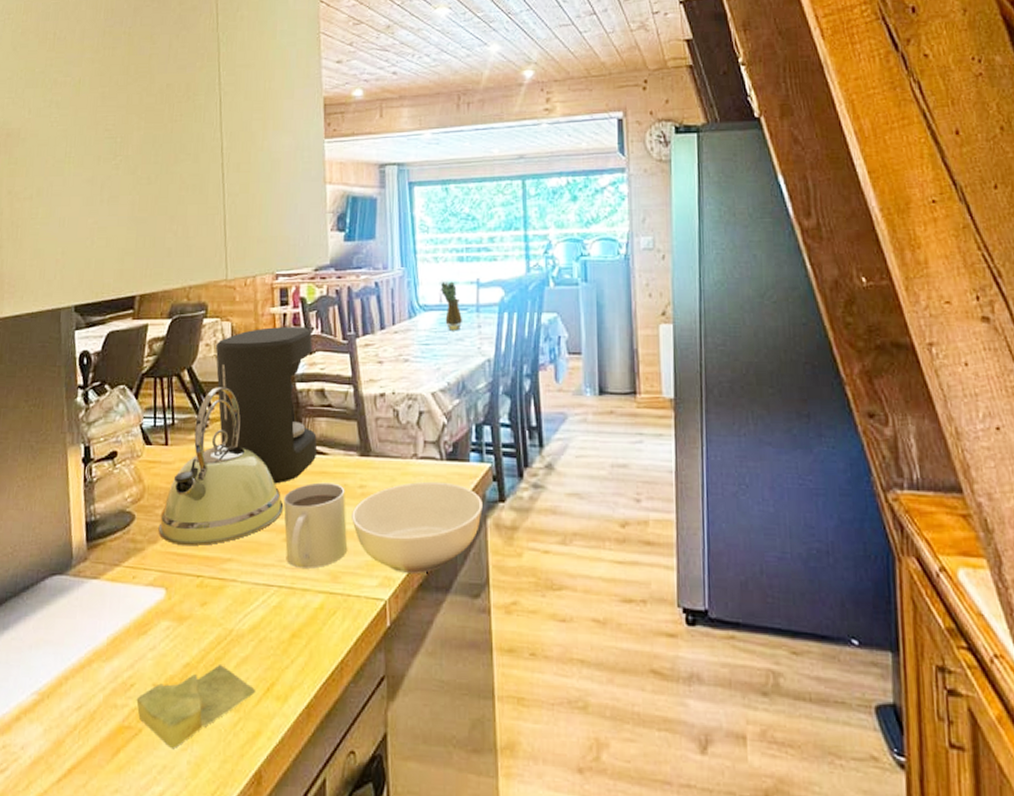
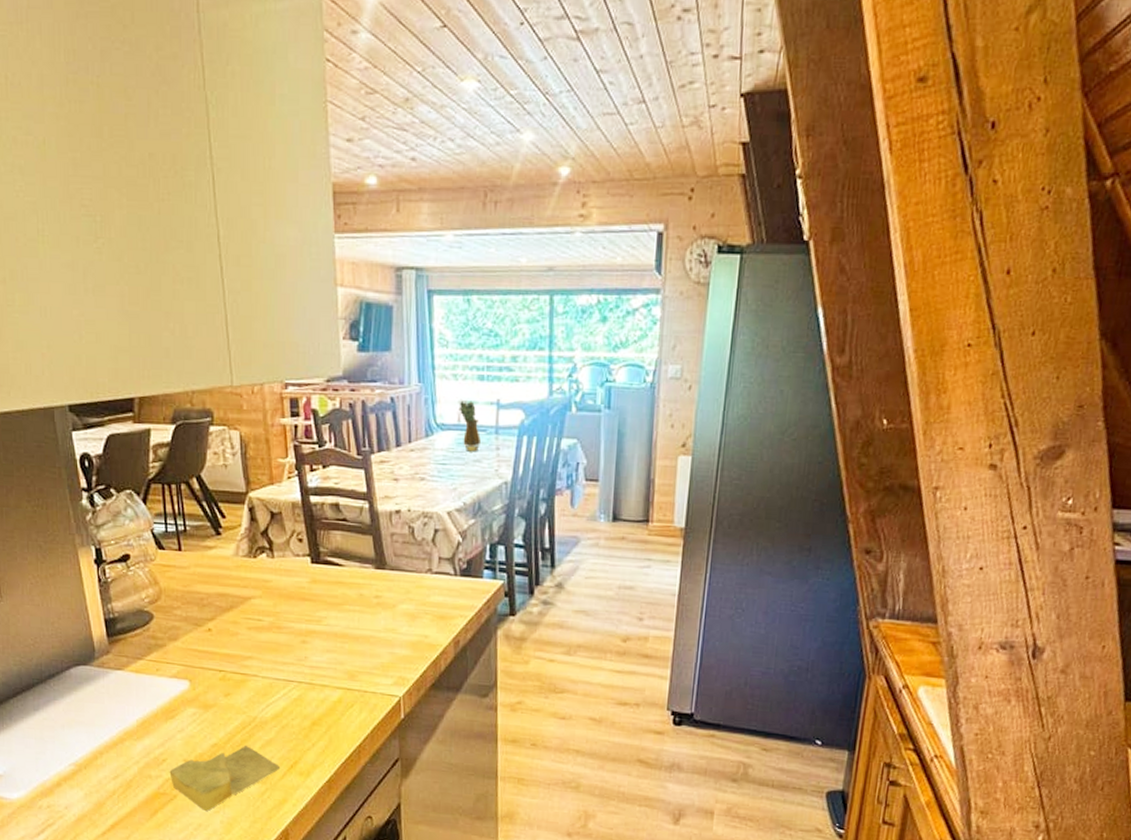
kettle: present [158,386,284,546] -> none [178,495,301,644]
coffee maker: present [215,326,318,484] -> none [224,438,333,591]
mug: present [284,482,348,569] -> none [301,591,364,668]
bowl: present [352,481,483,574] -> none [367,594,494,675]

